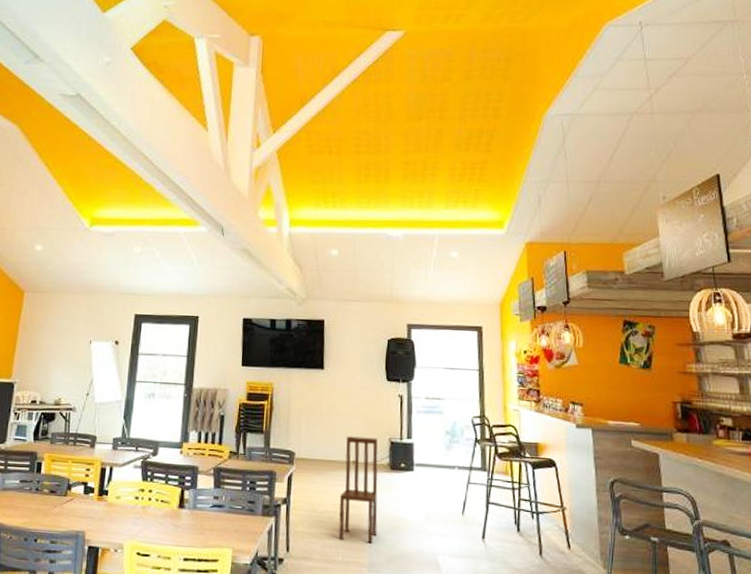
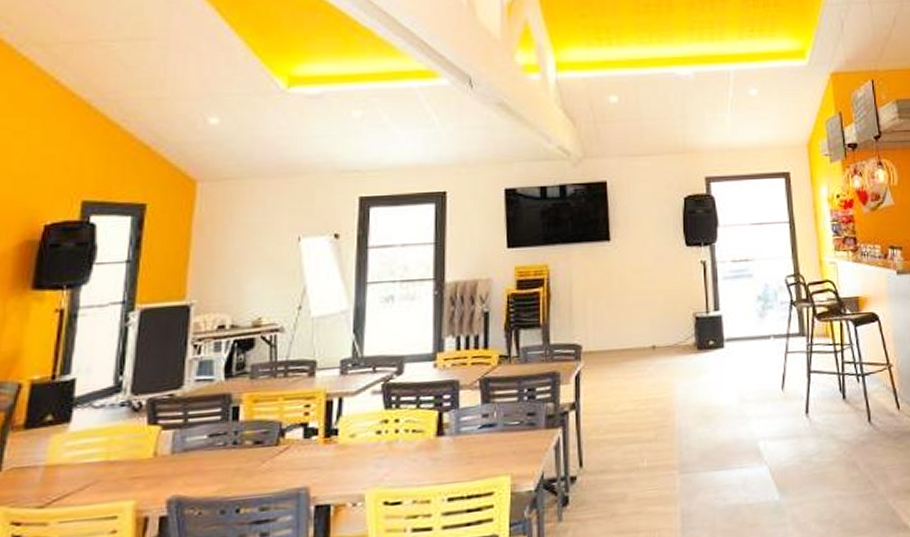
chair: present [338,436,378,544] -> none [639,315,687,442]

